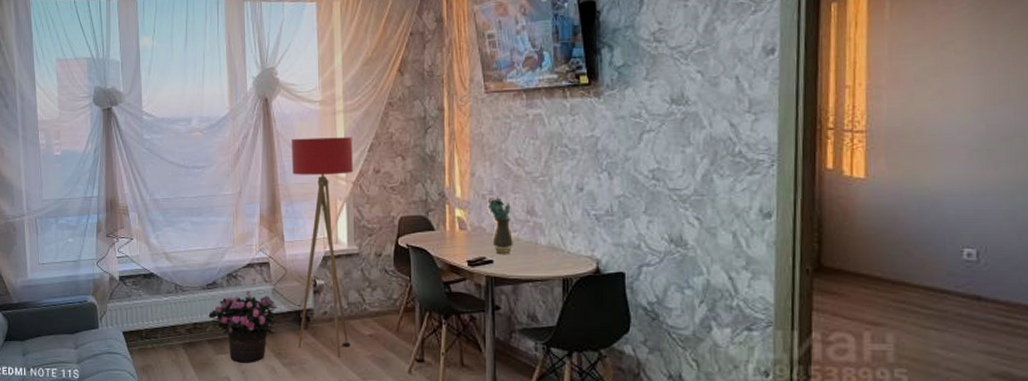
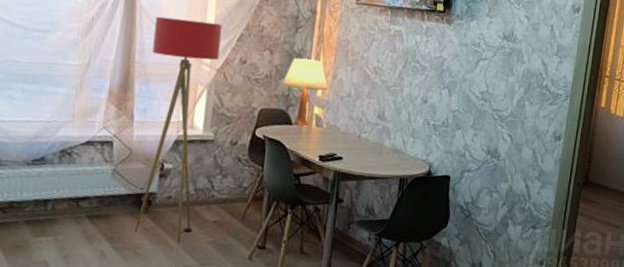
potted flower: present [208,290,277,363] -> none [30,169,116,247]
table lamp: none [419,157,467,231] -> present [282,56,328,127]
vase: present [487,196,513,254] -> none [344,98,365,153]

